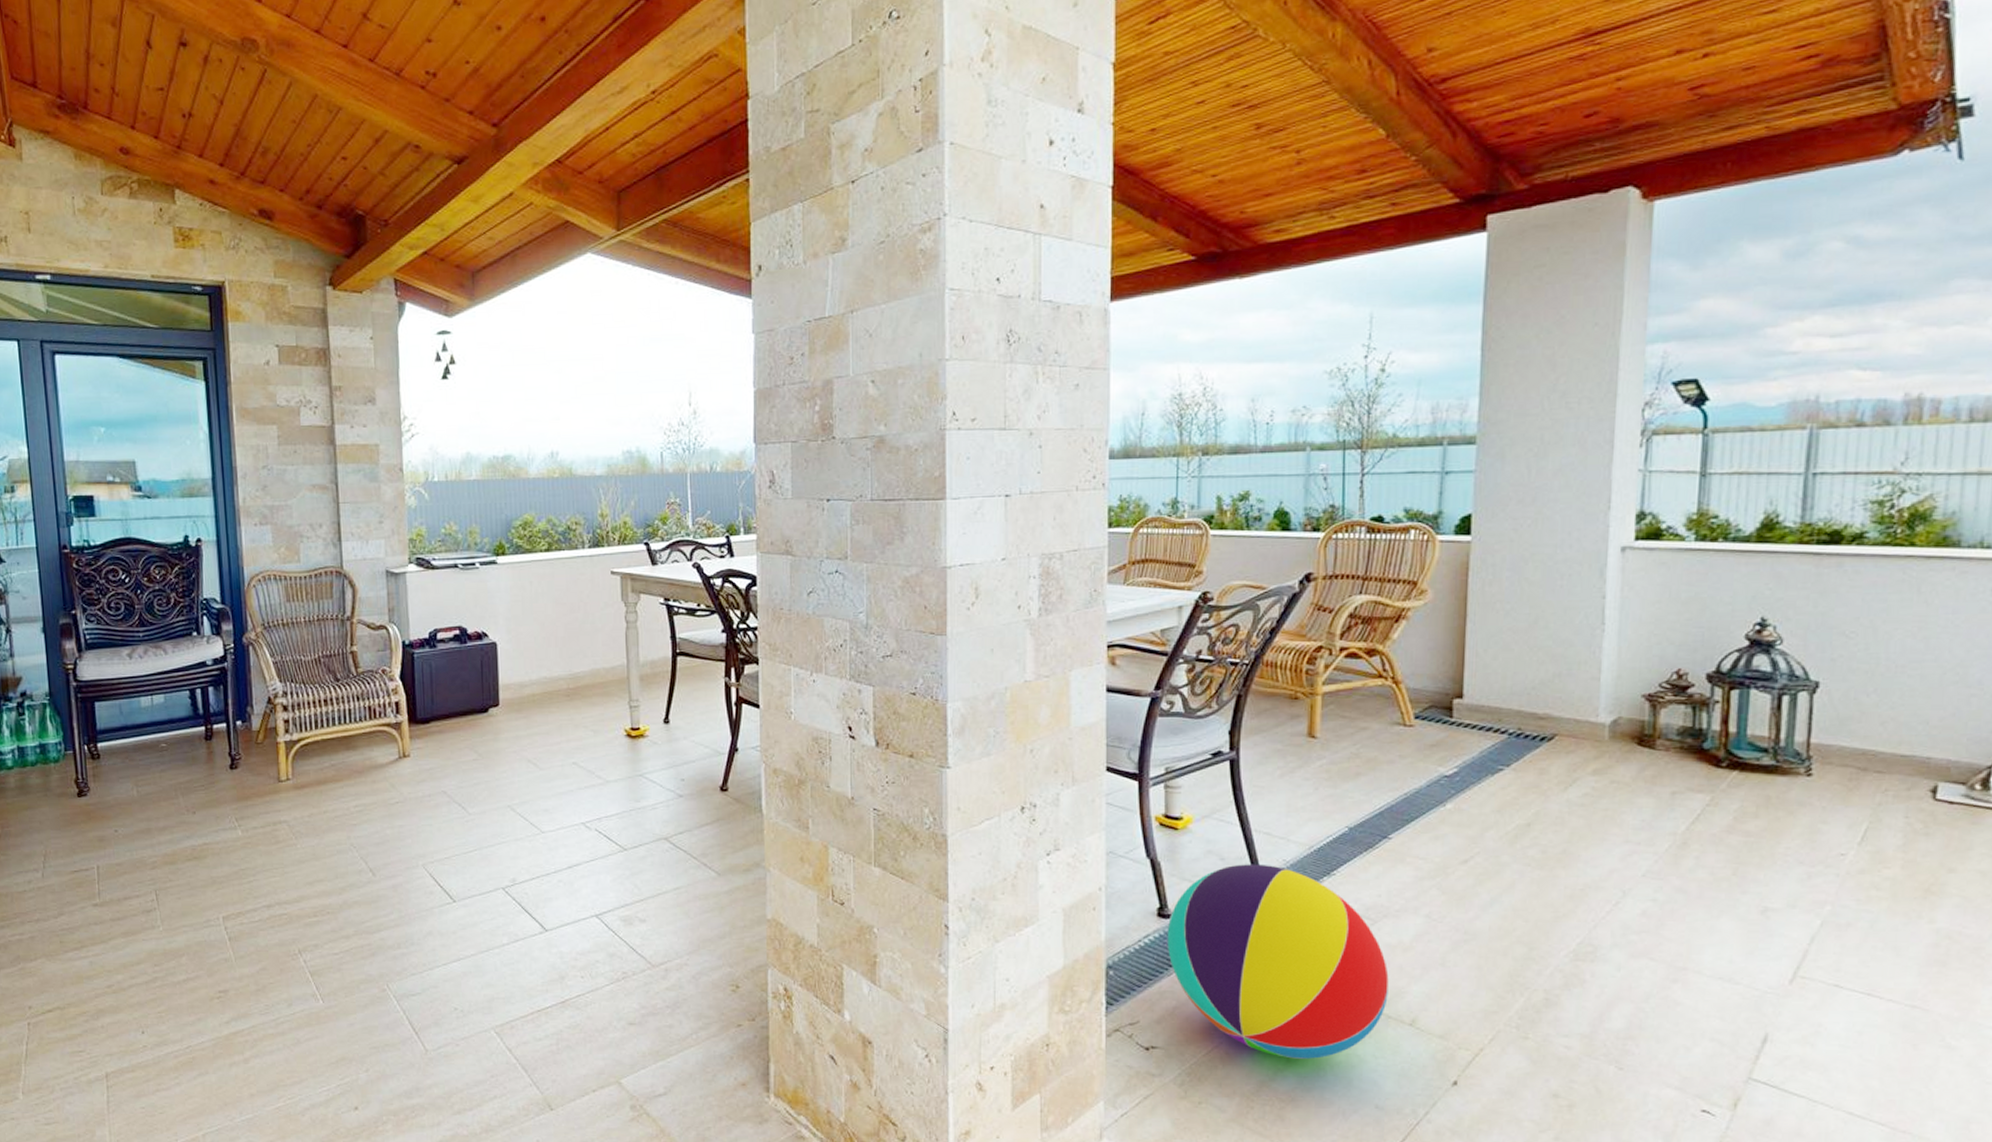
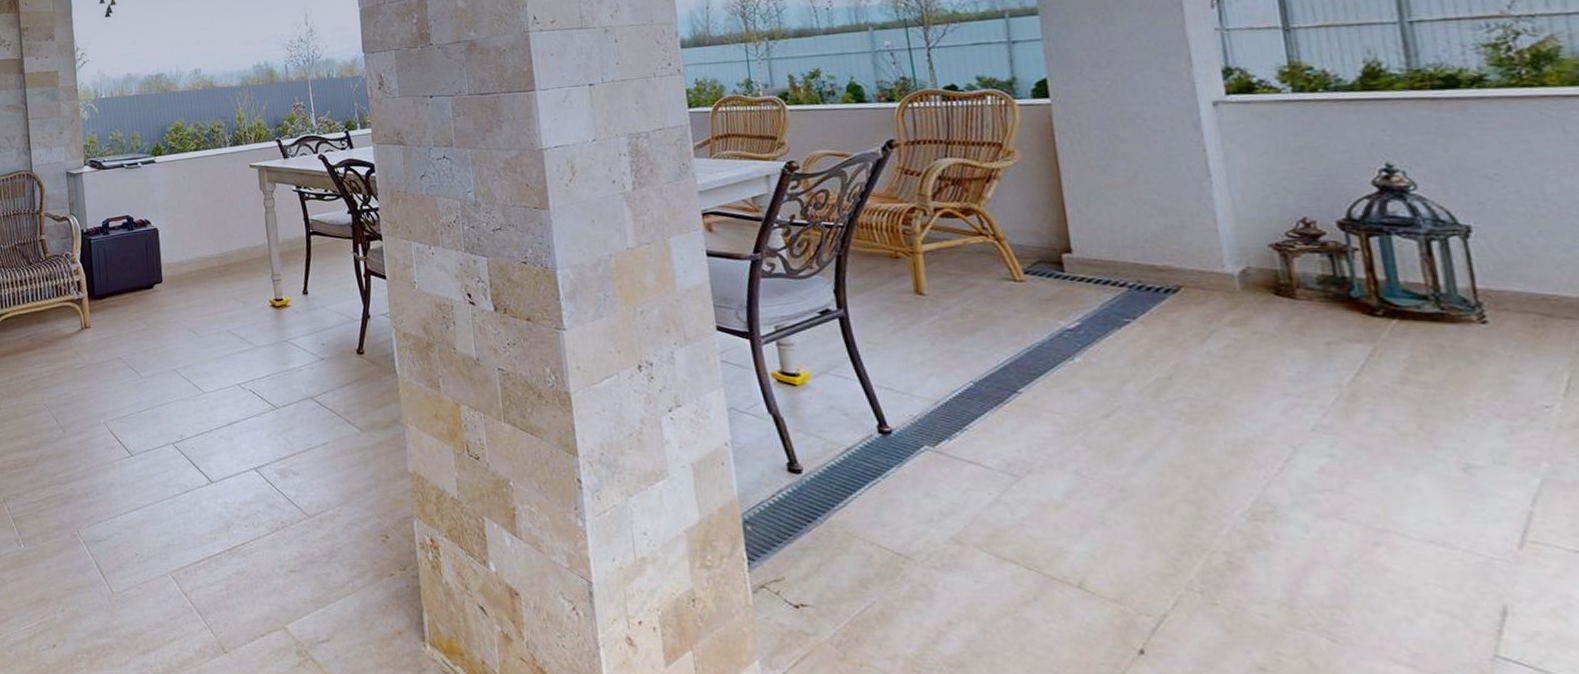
beach ball: present [1166,864,1389,1059] -> none [800,419,1048,621]

